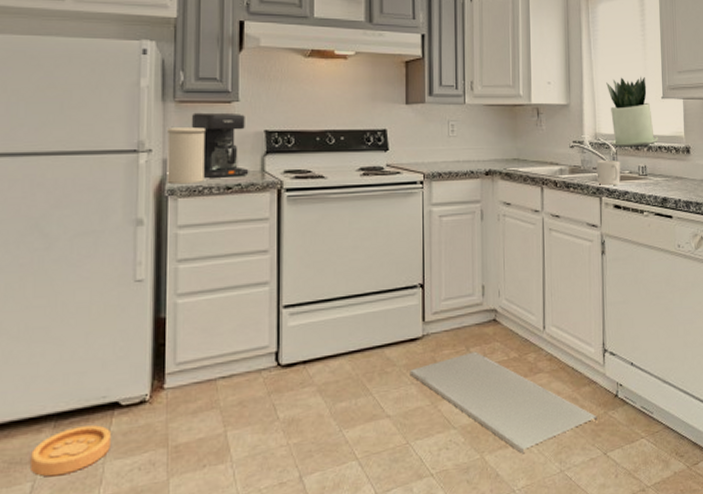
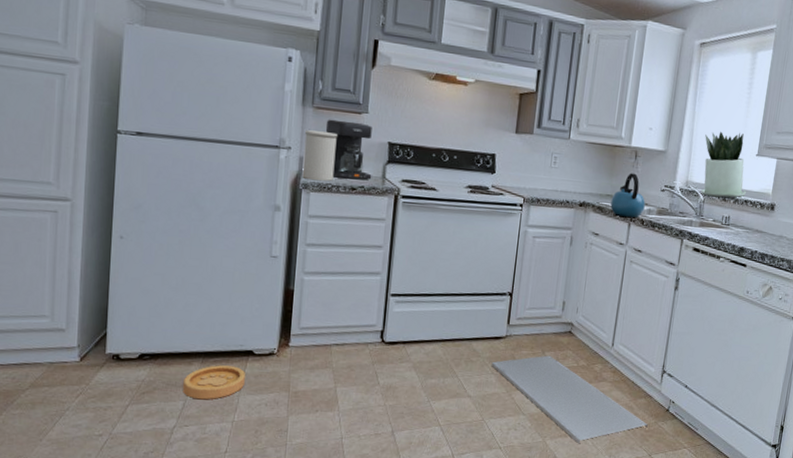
kettle: none [519,132,556,181] -> present [610,173,646,218]
mug: present [596,159,621,186] -> none [681,205,706,231]

